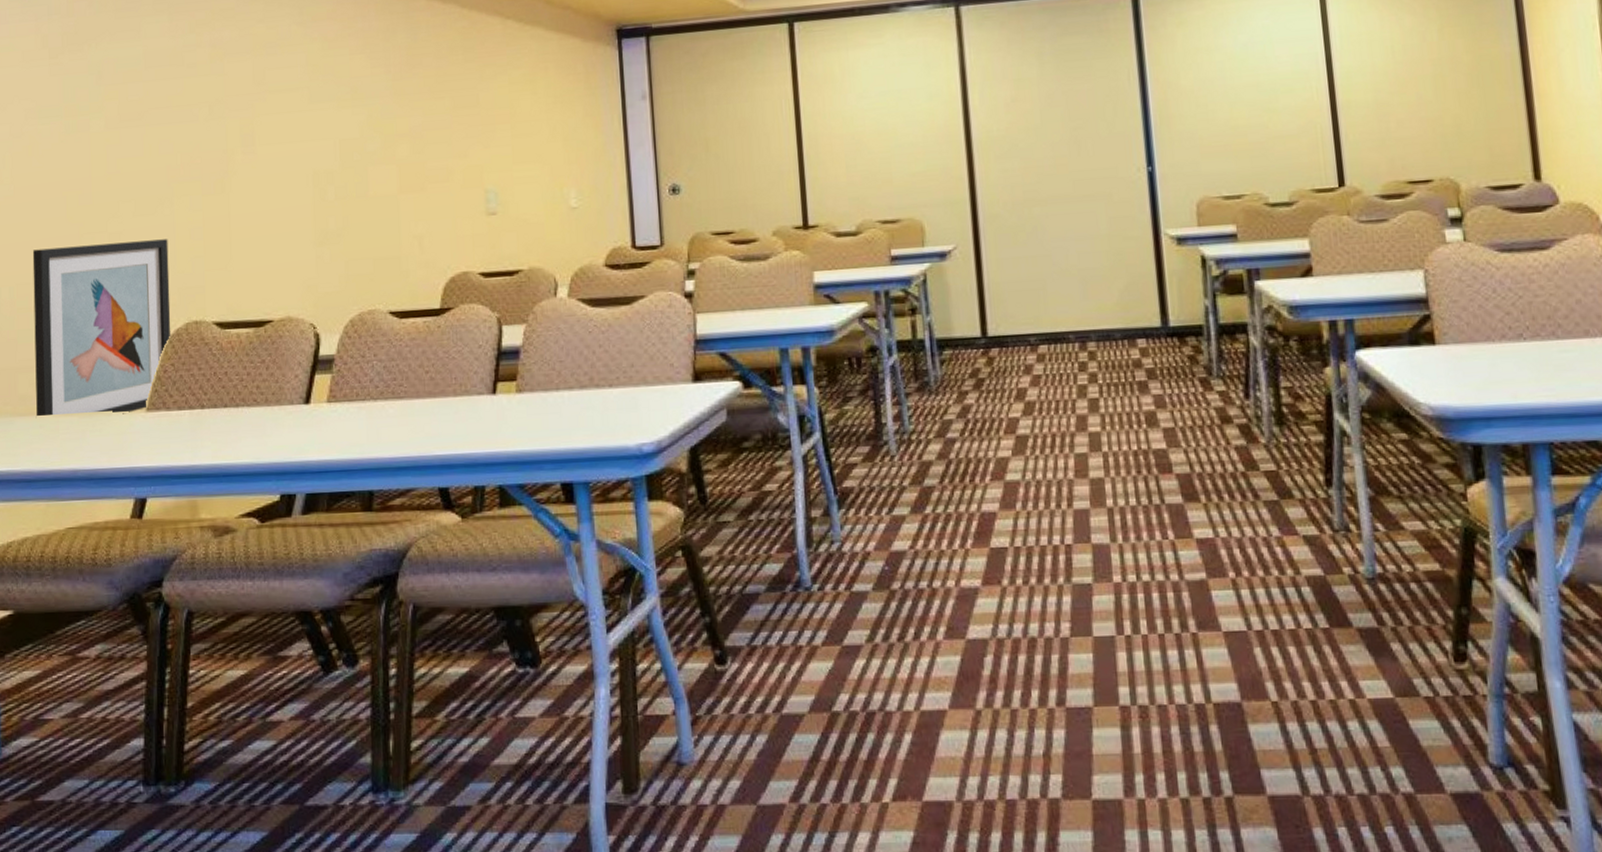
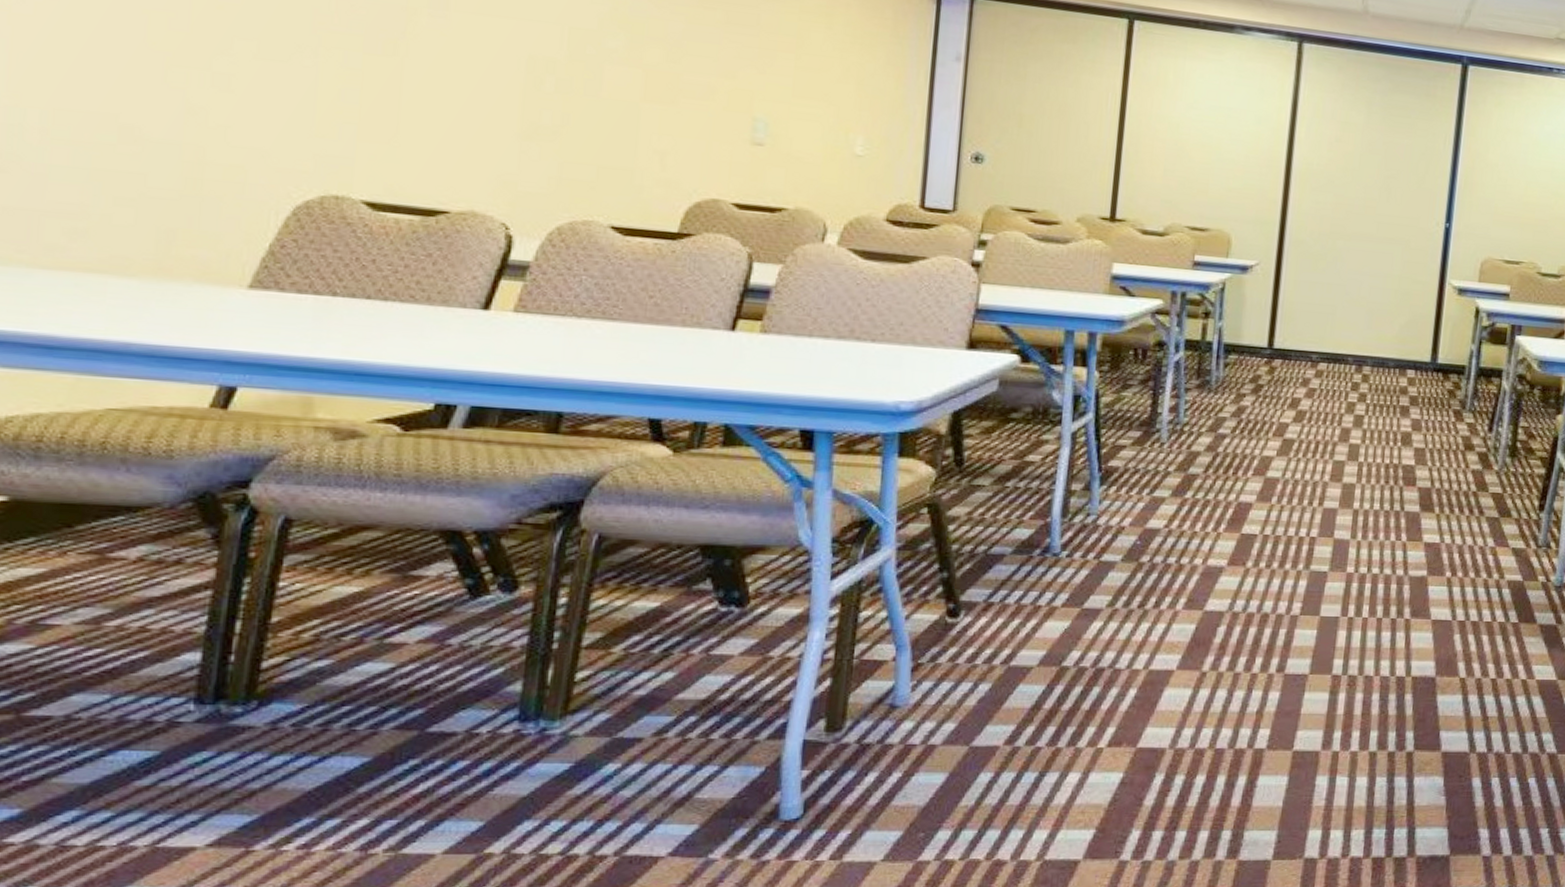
wall art: present [32,239,171,416] -> none [69,71,305,288]

